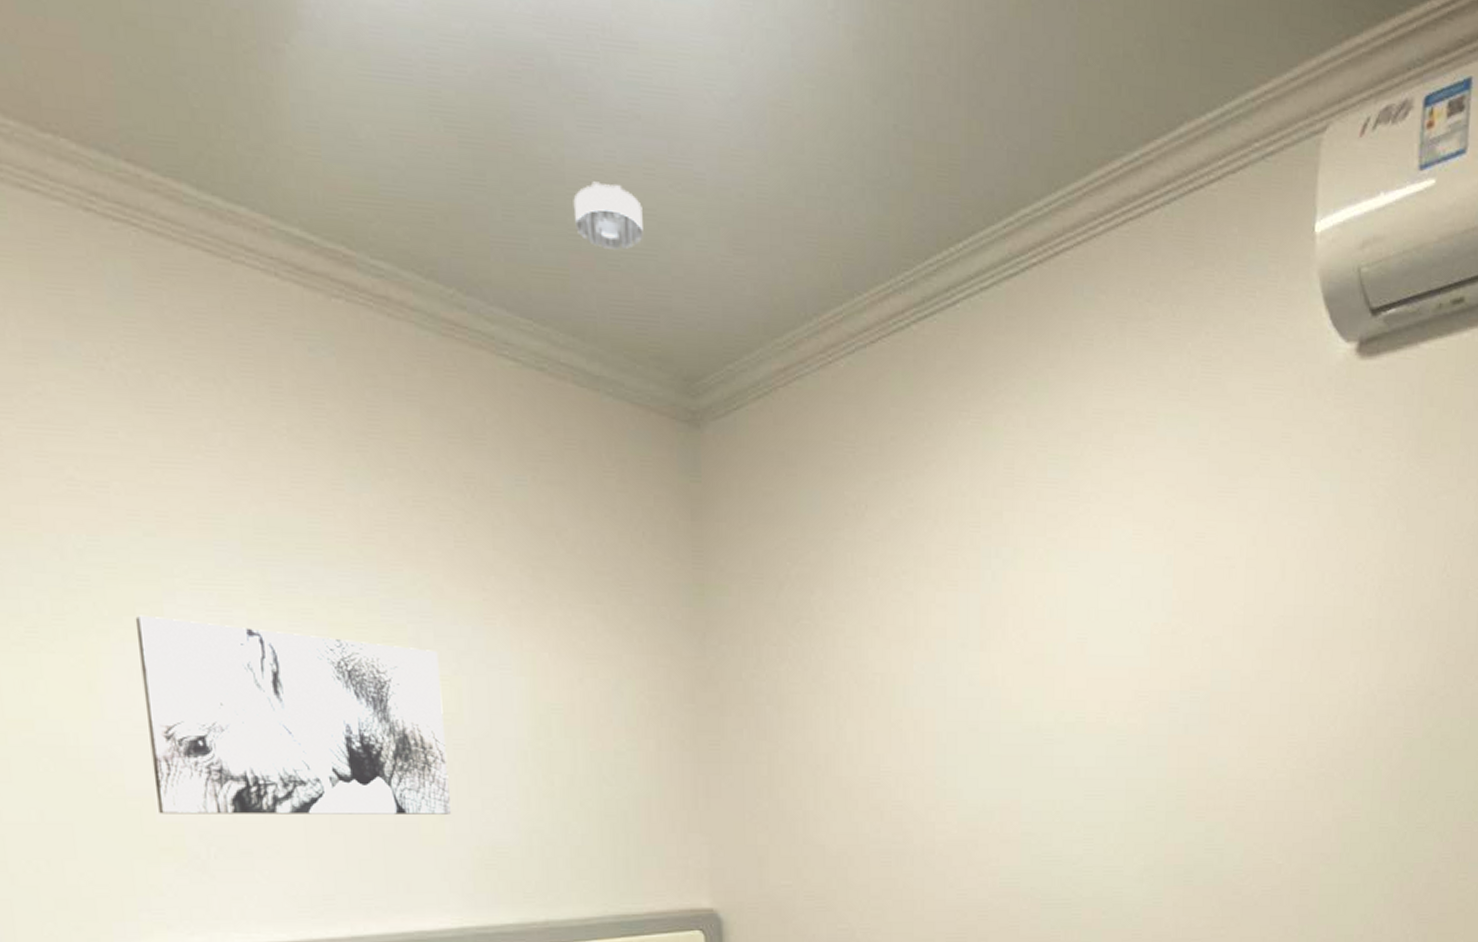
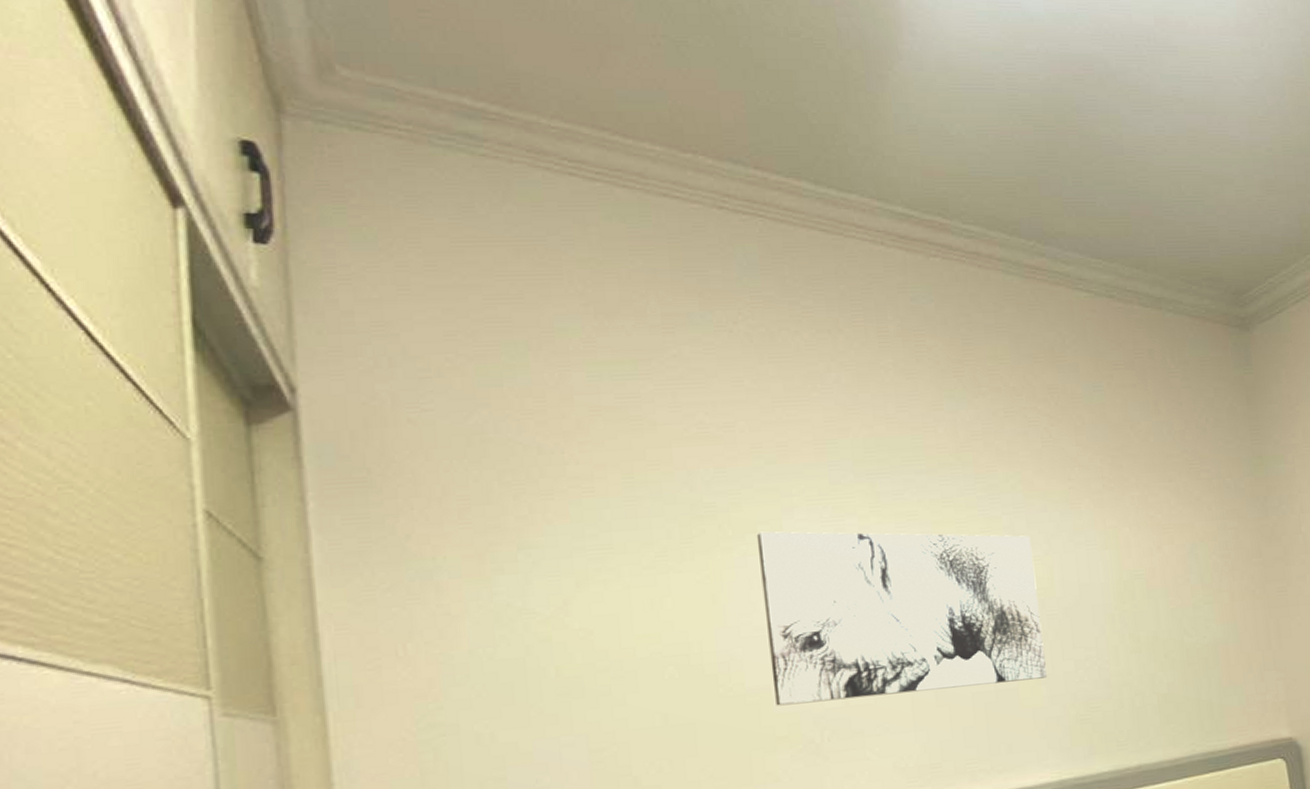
smoke detector: present [573,181,643,250] -> none [1131,150,1191,199]

